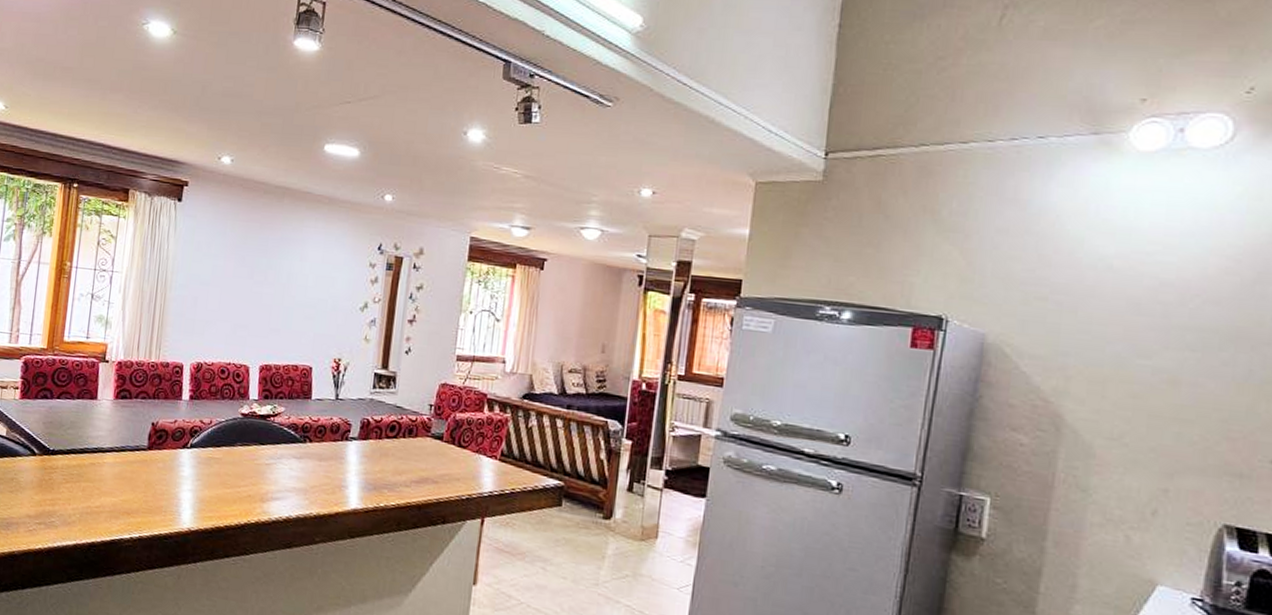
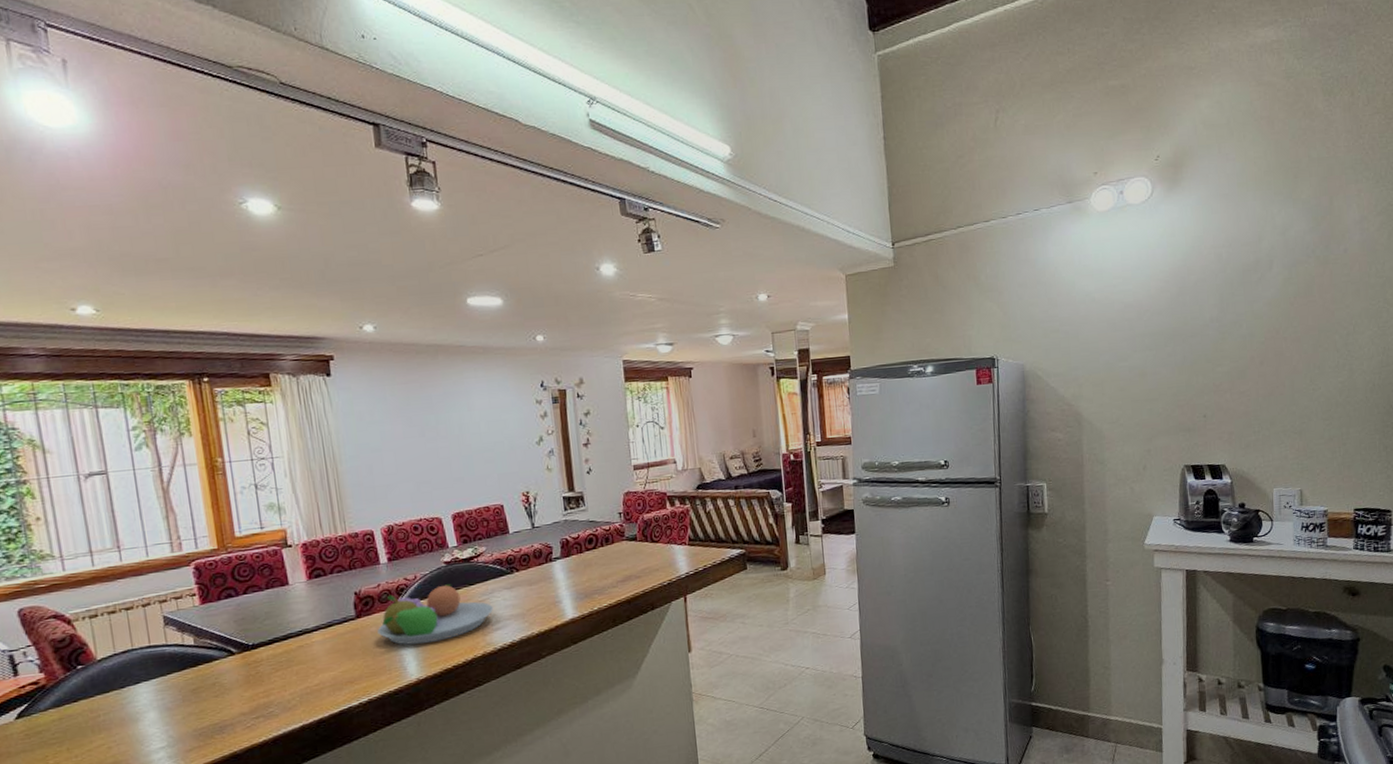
fruit bowl: none [163,434,278,496] -> present [377,584,494,645]

